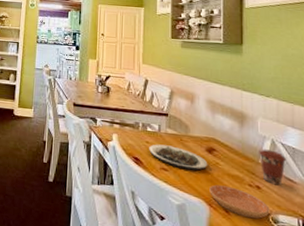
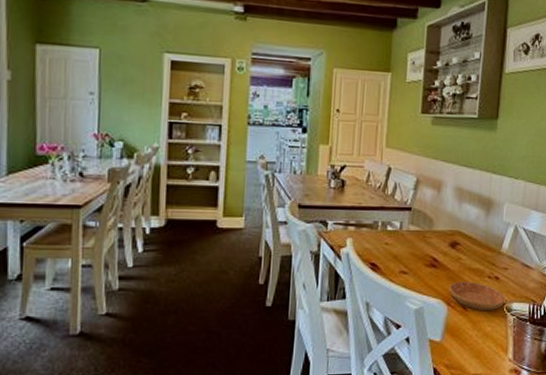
plate: present [149,144,208,171] -> none [388,244,450,270]
coffee cup: present [259,149,286,186] -> none [501,237,526,273]

